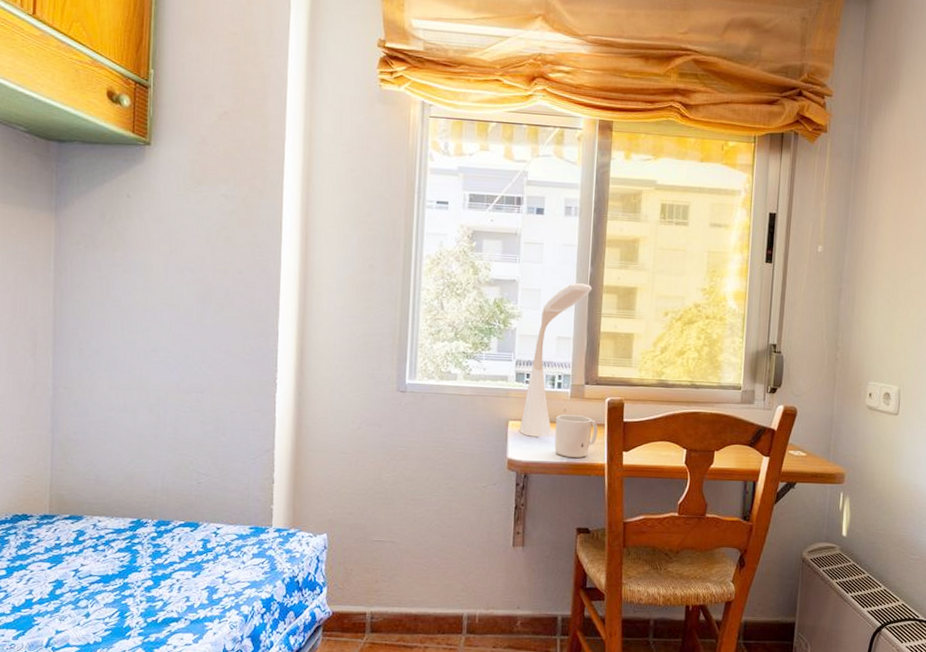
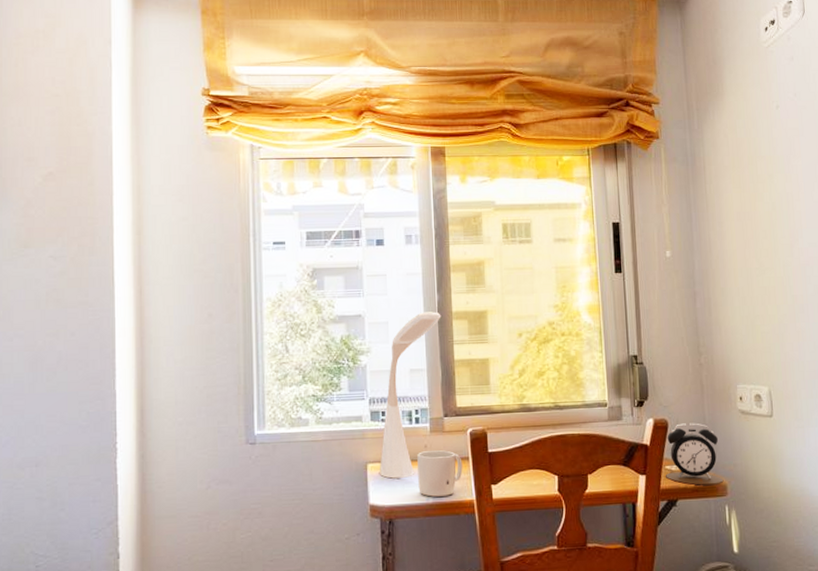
alarm clock: none [788,412,843,472] -> present [666,423,724,486]

